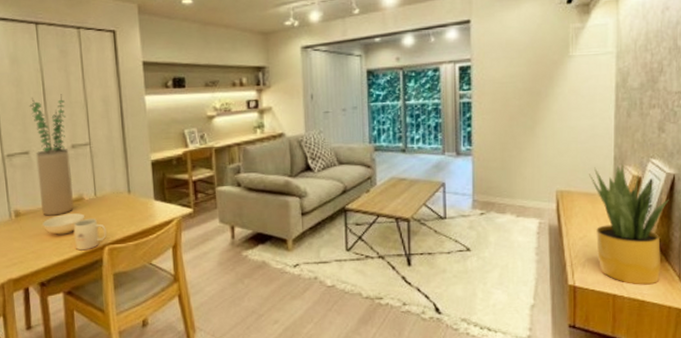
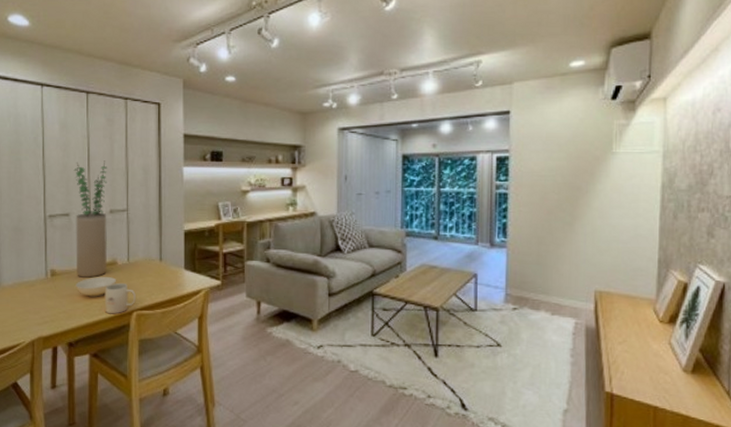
planter: present [589,163,669,285] -> none [631,267,718,400]

